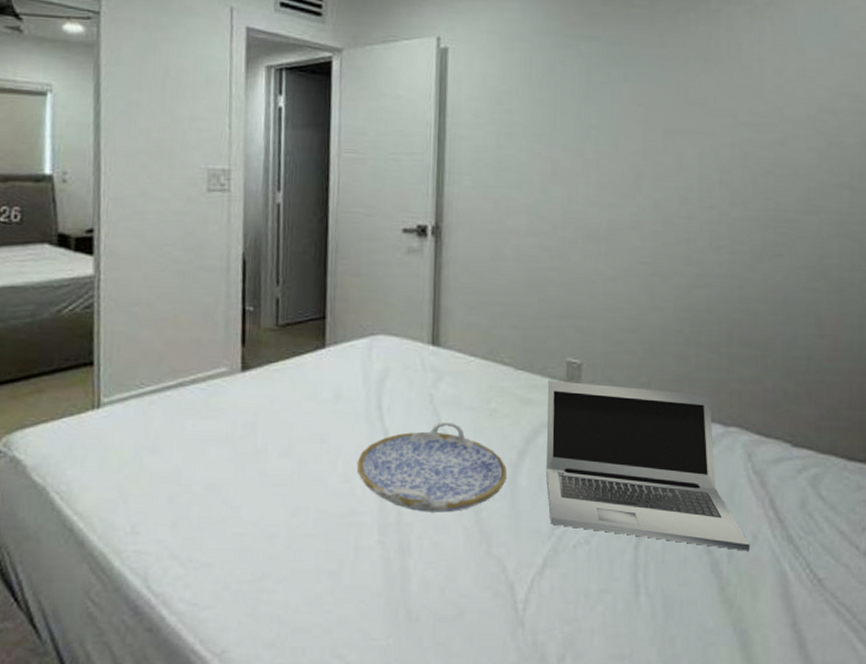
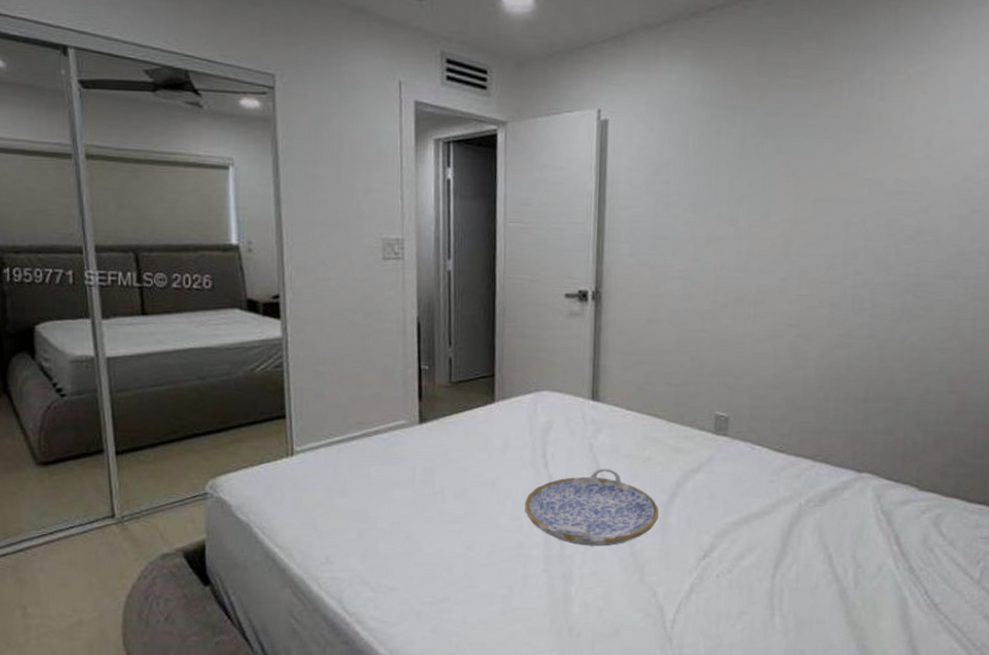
laptop: present [546,380,749,551] -> none [694,431,875,580]

